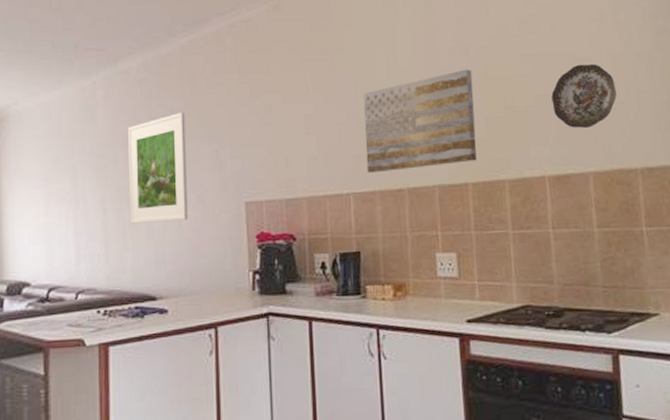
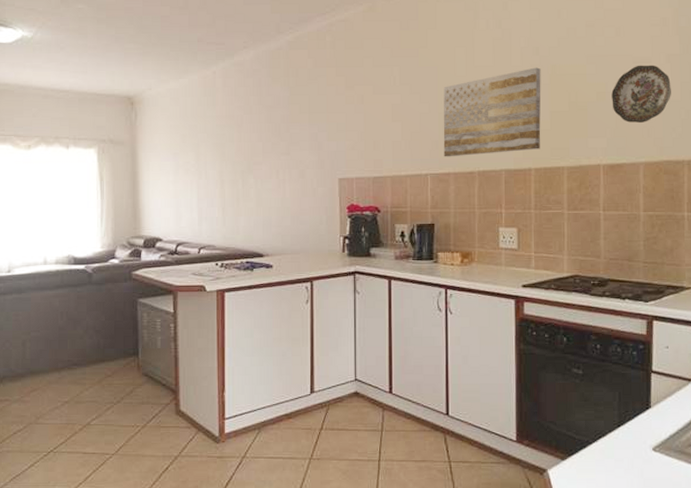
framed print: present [128,112,189,224] -> none [242,99,291,193]

